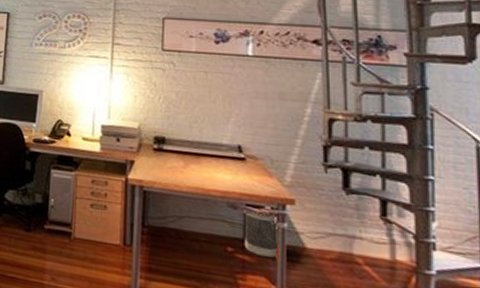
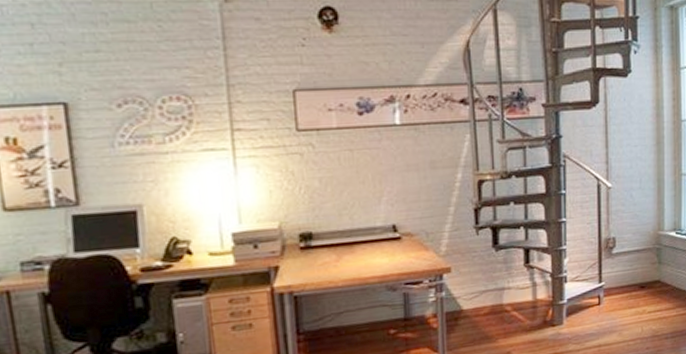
wastebasket: present [244,210,279,258] -> none [404,286,439,330]

